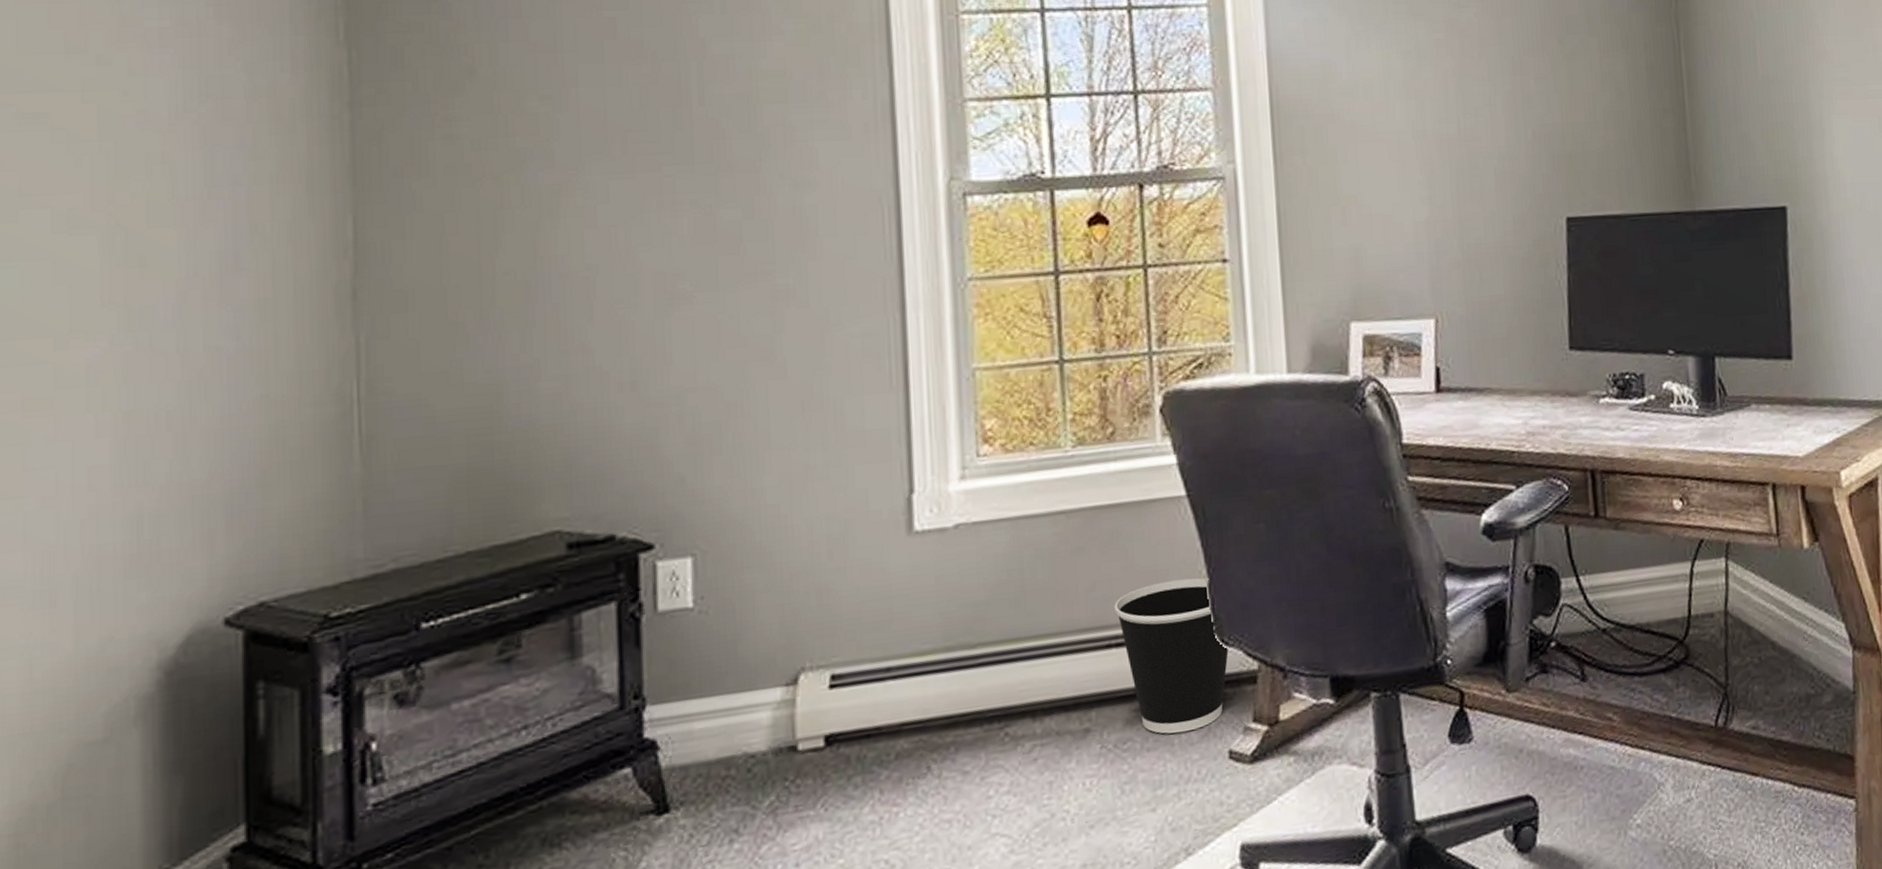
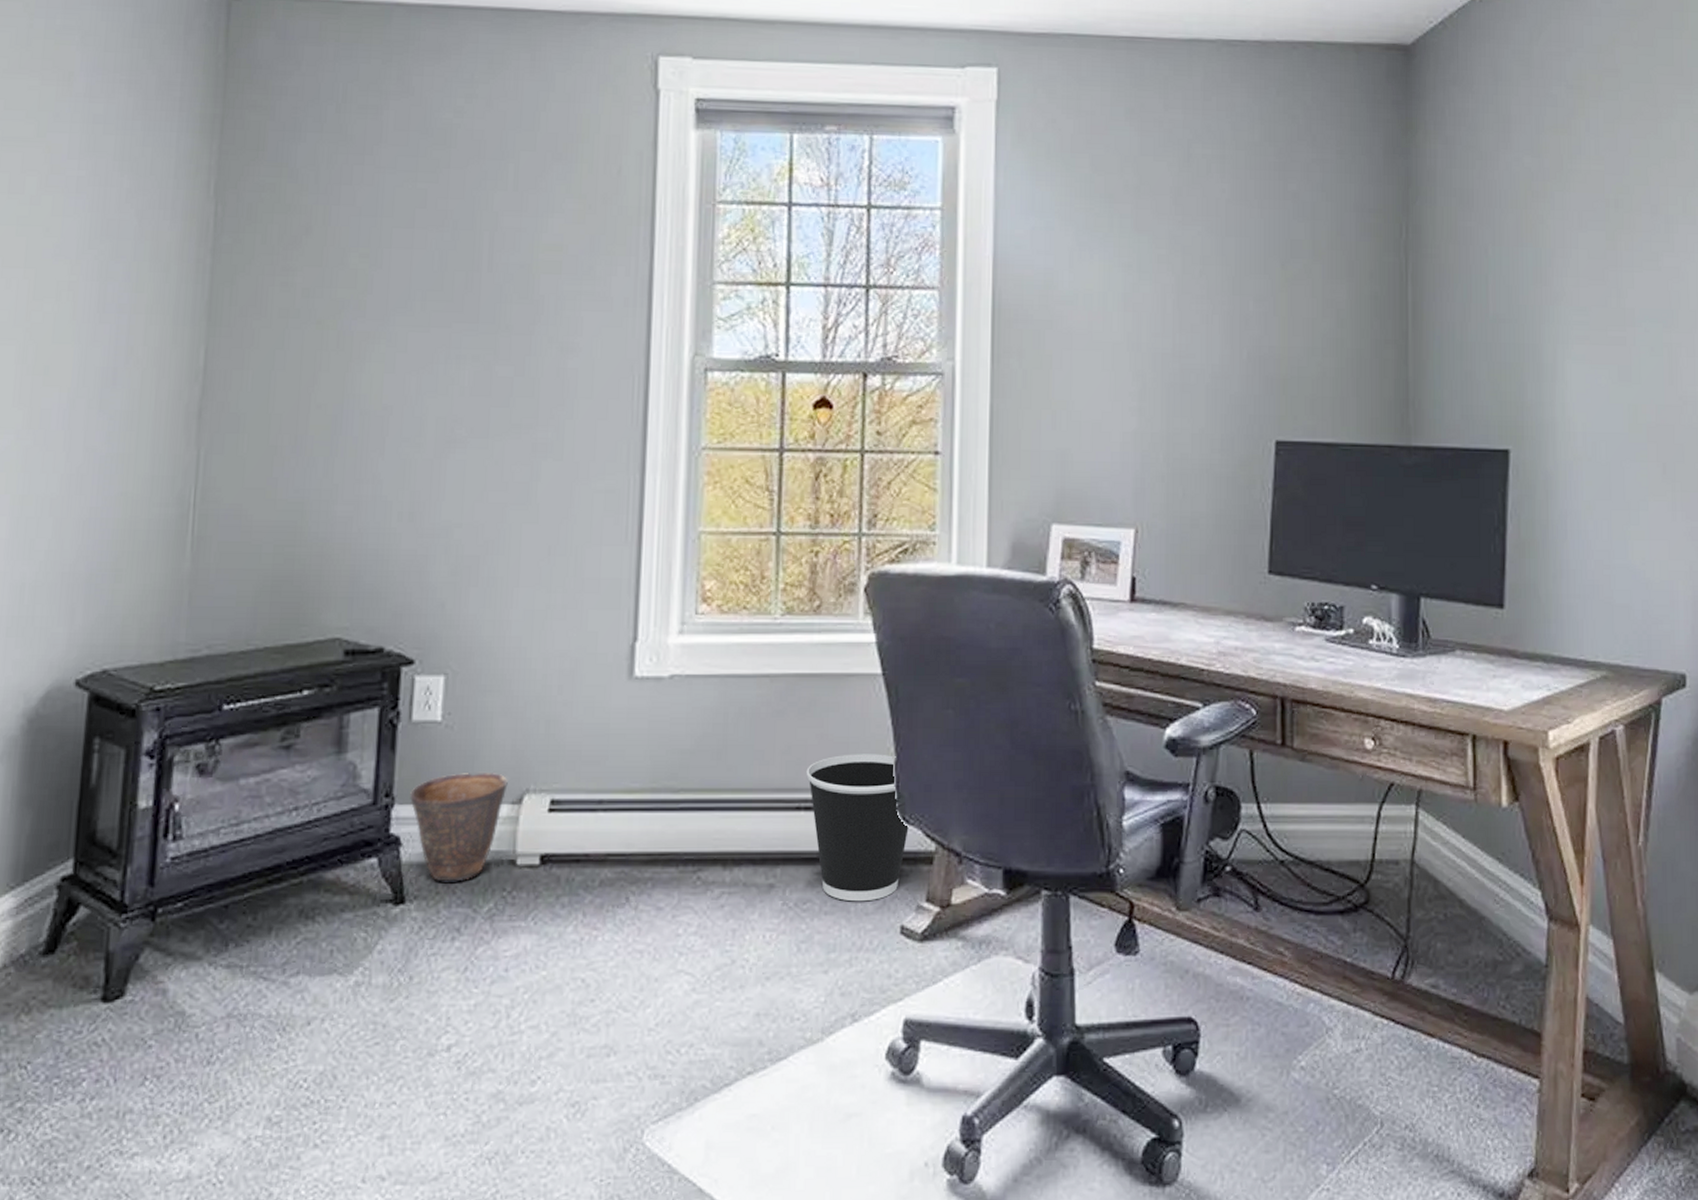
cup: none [662,655,779,783] -> present [409,773,508,882]

